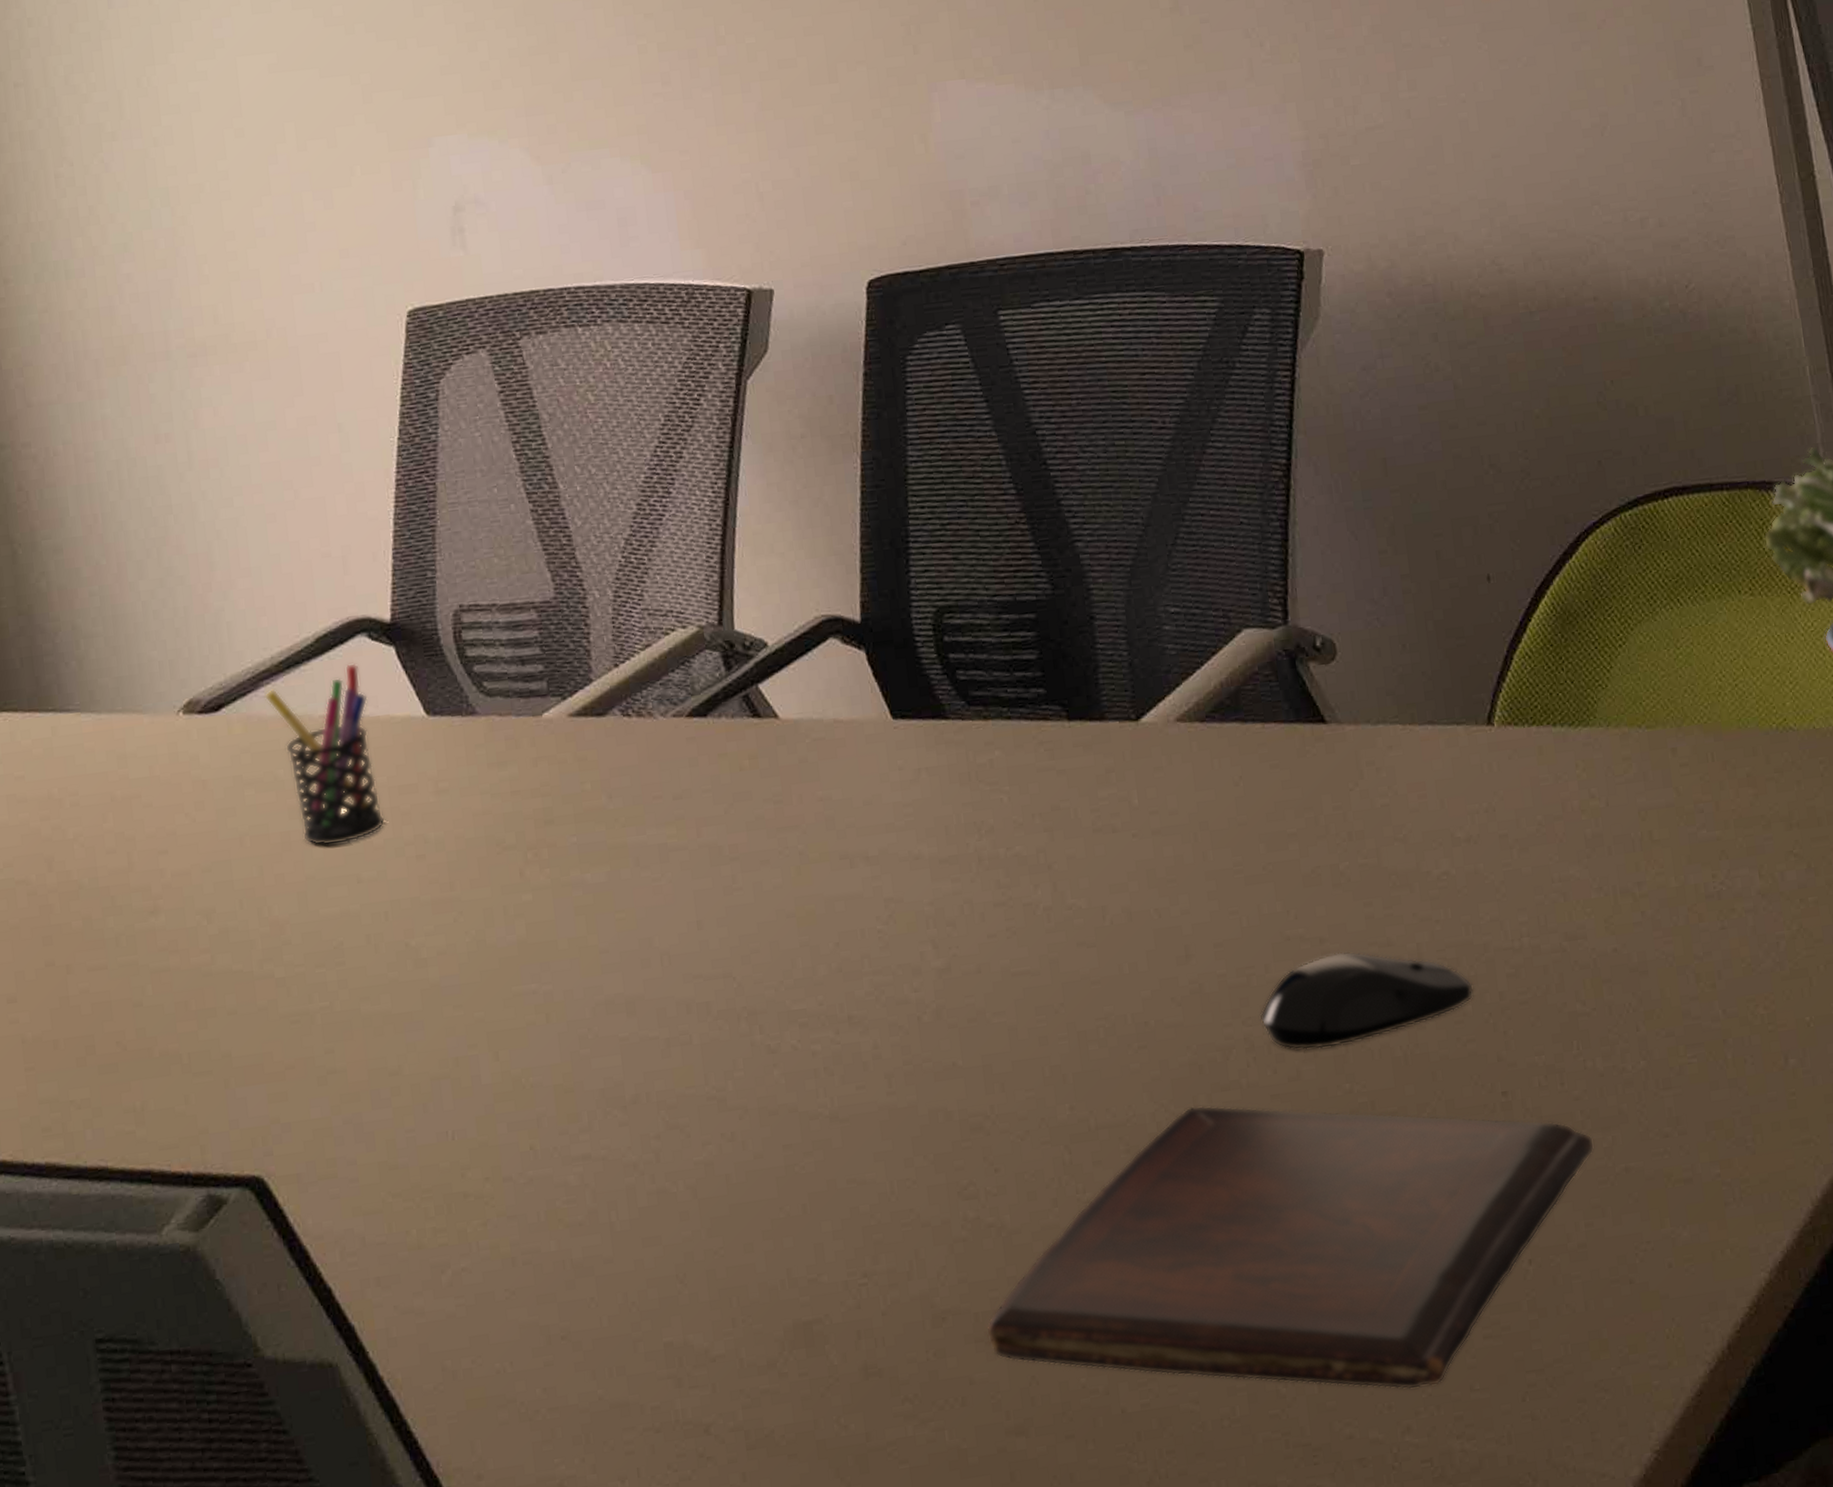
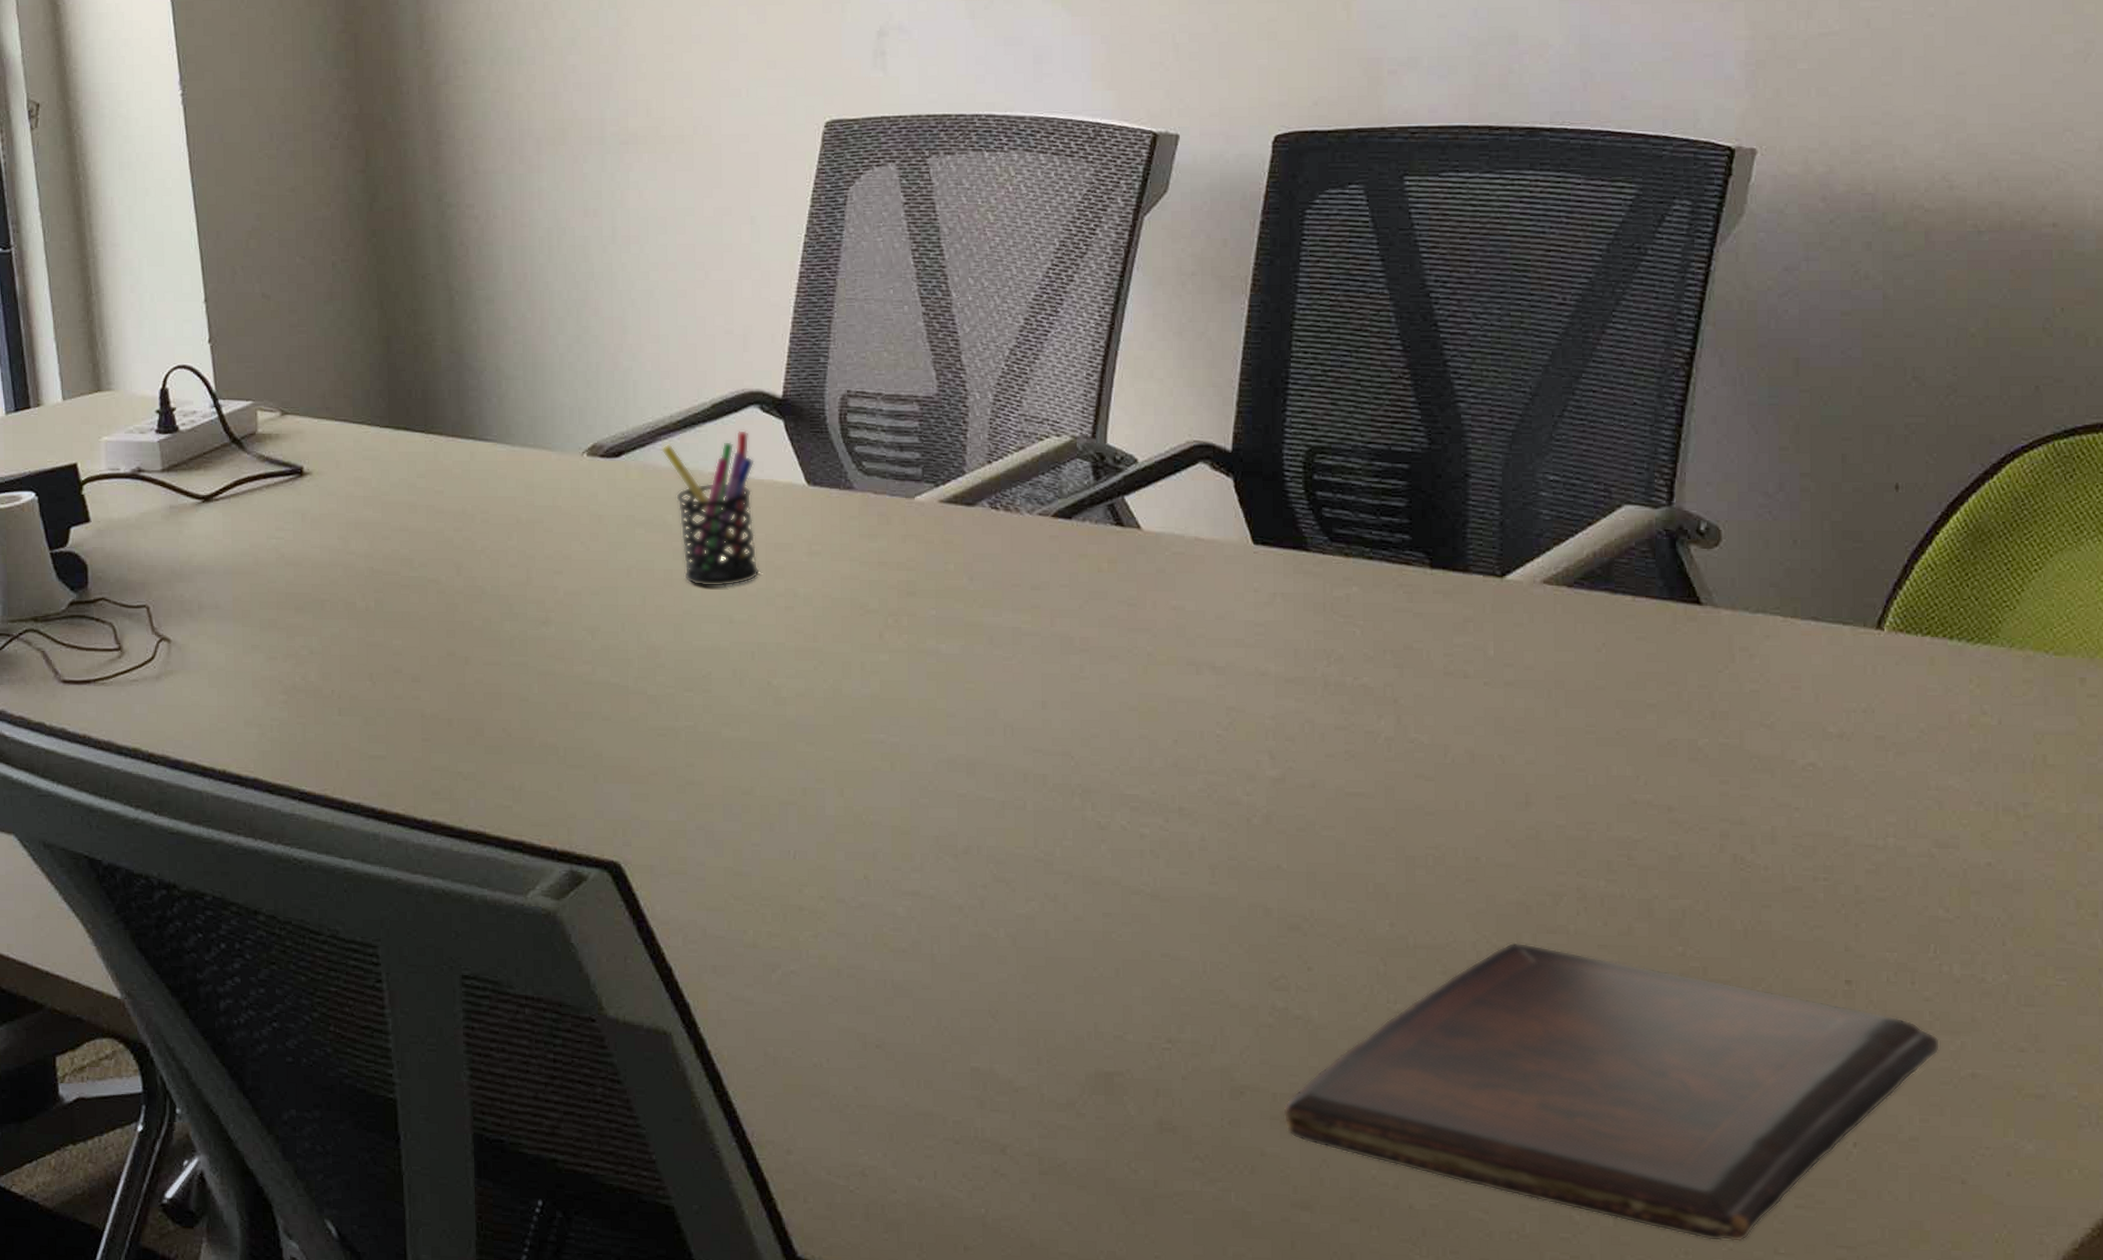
computer mouse: present [1259,951,1474,1050] -> none [1595,823,1827,910]

